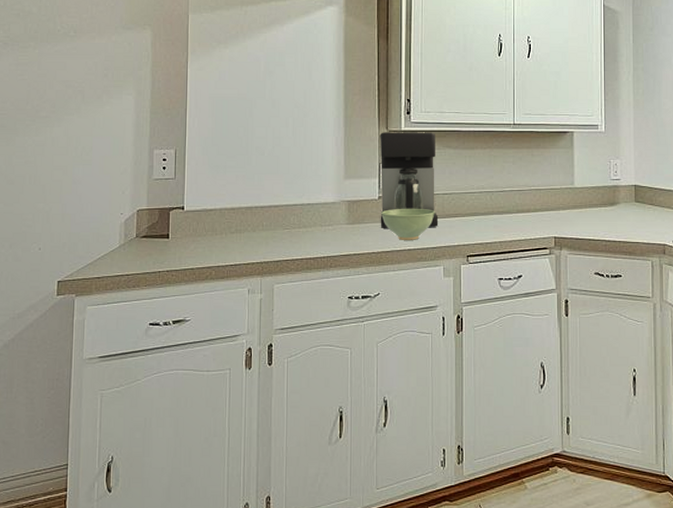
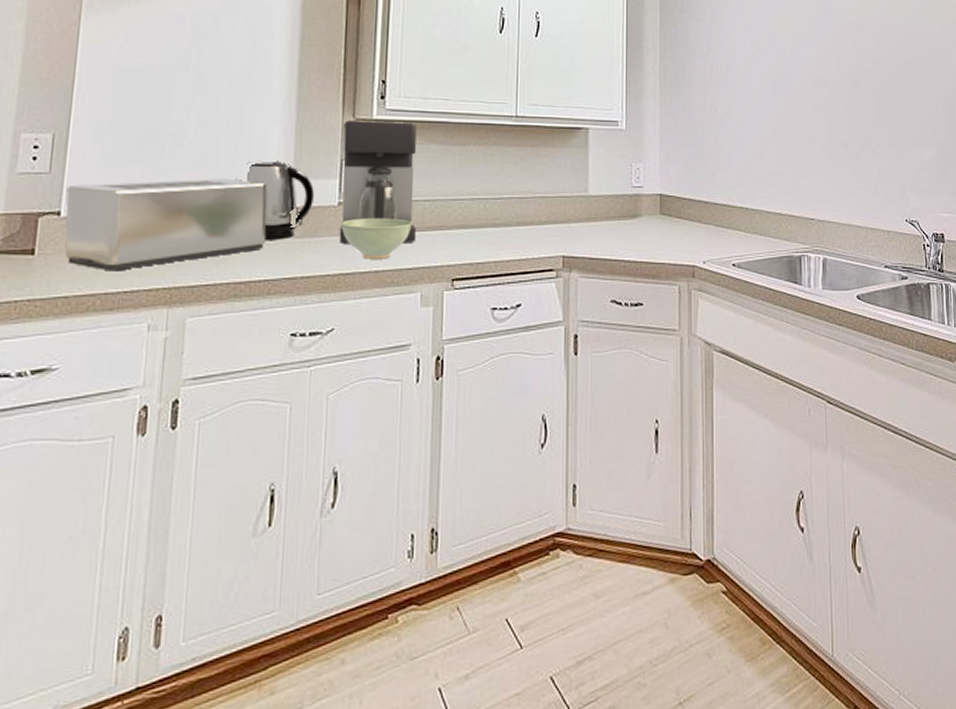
toaster: none [187,179,327,250] -> present [64,178,267,271]
kettle: none [303,165,360,227] -> present [235,160,314,241]

